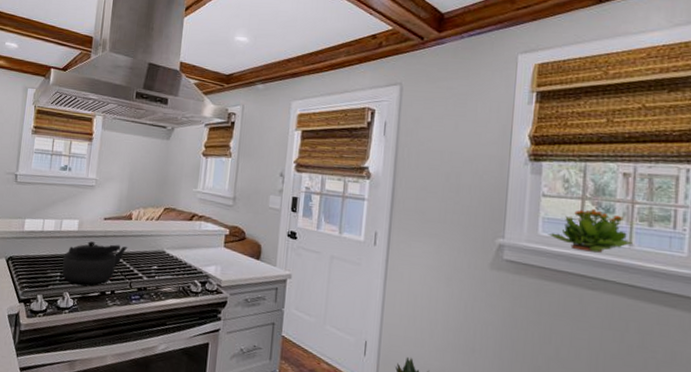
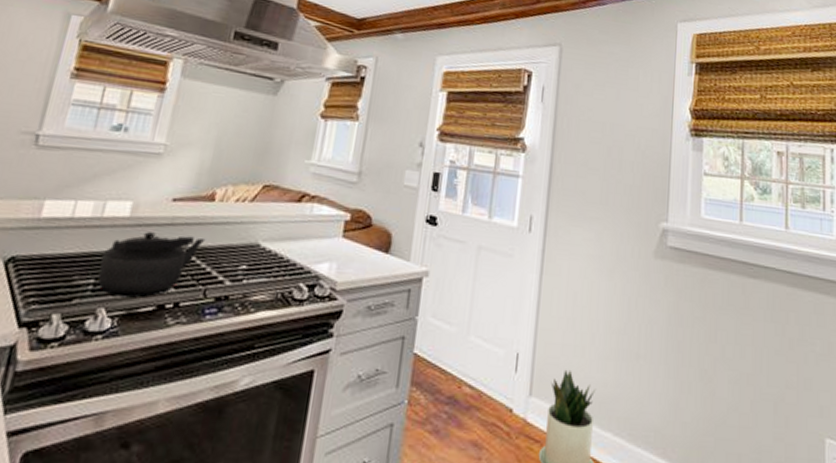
potted flower: present [548,208,633,253] -> none [710,188,788,237]

